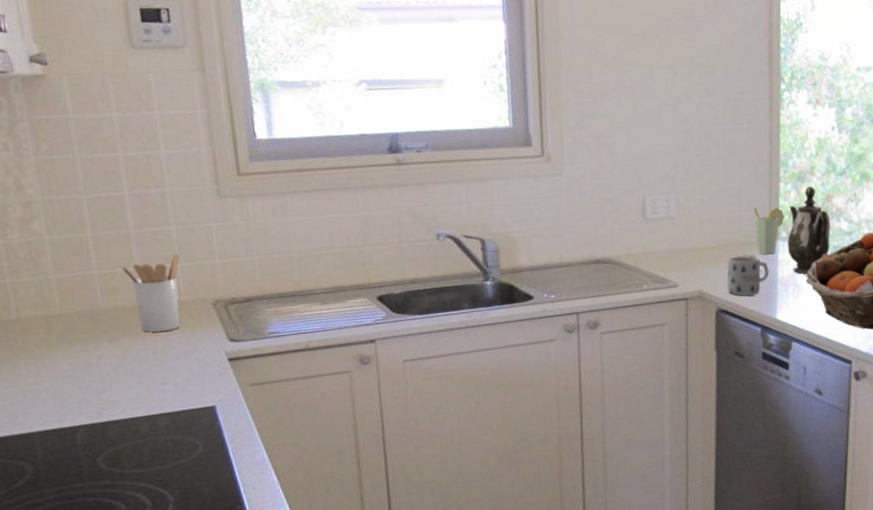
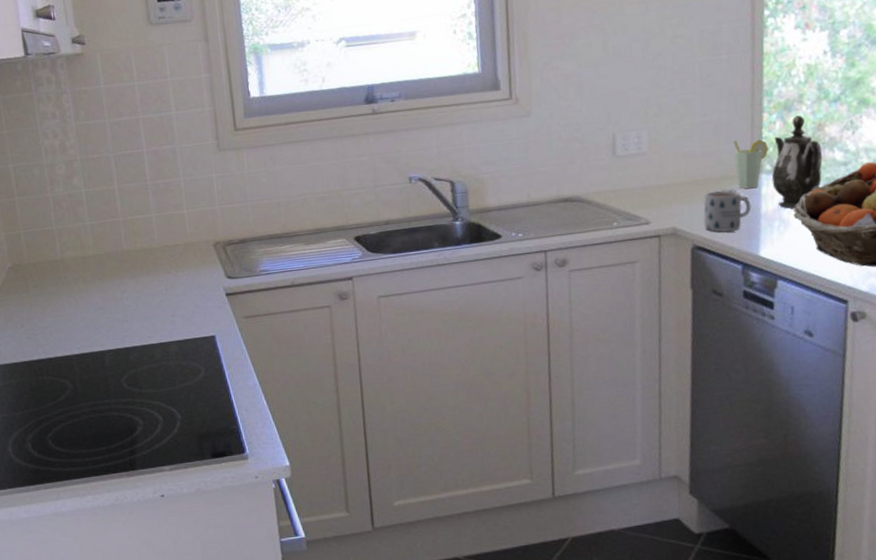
utensil holder: present [121,253,181,333] -> none [140,201,187,271]

